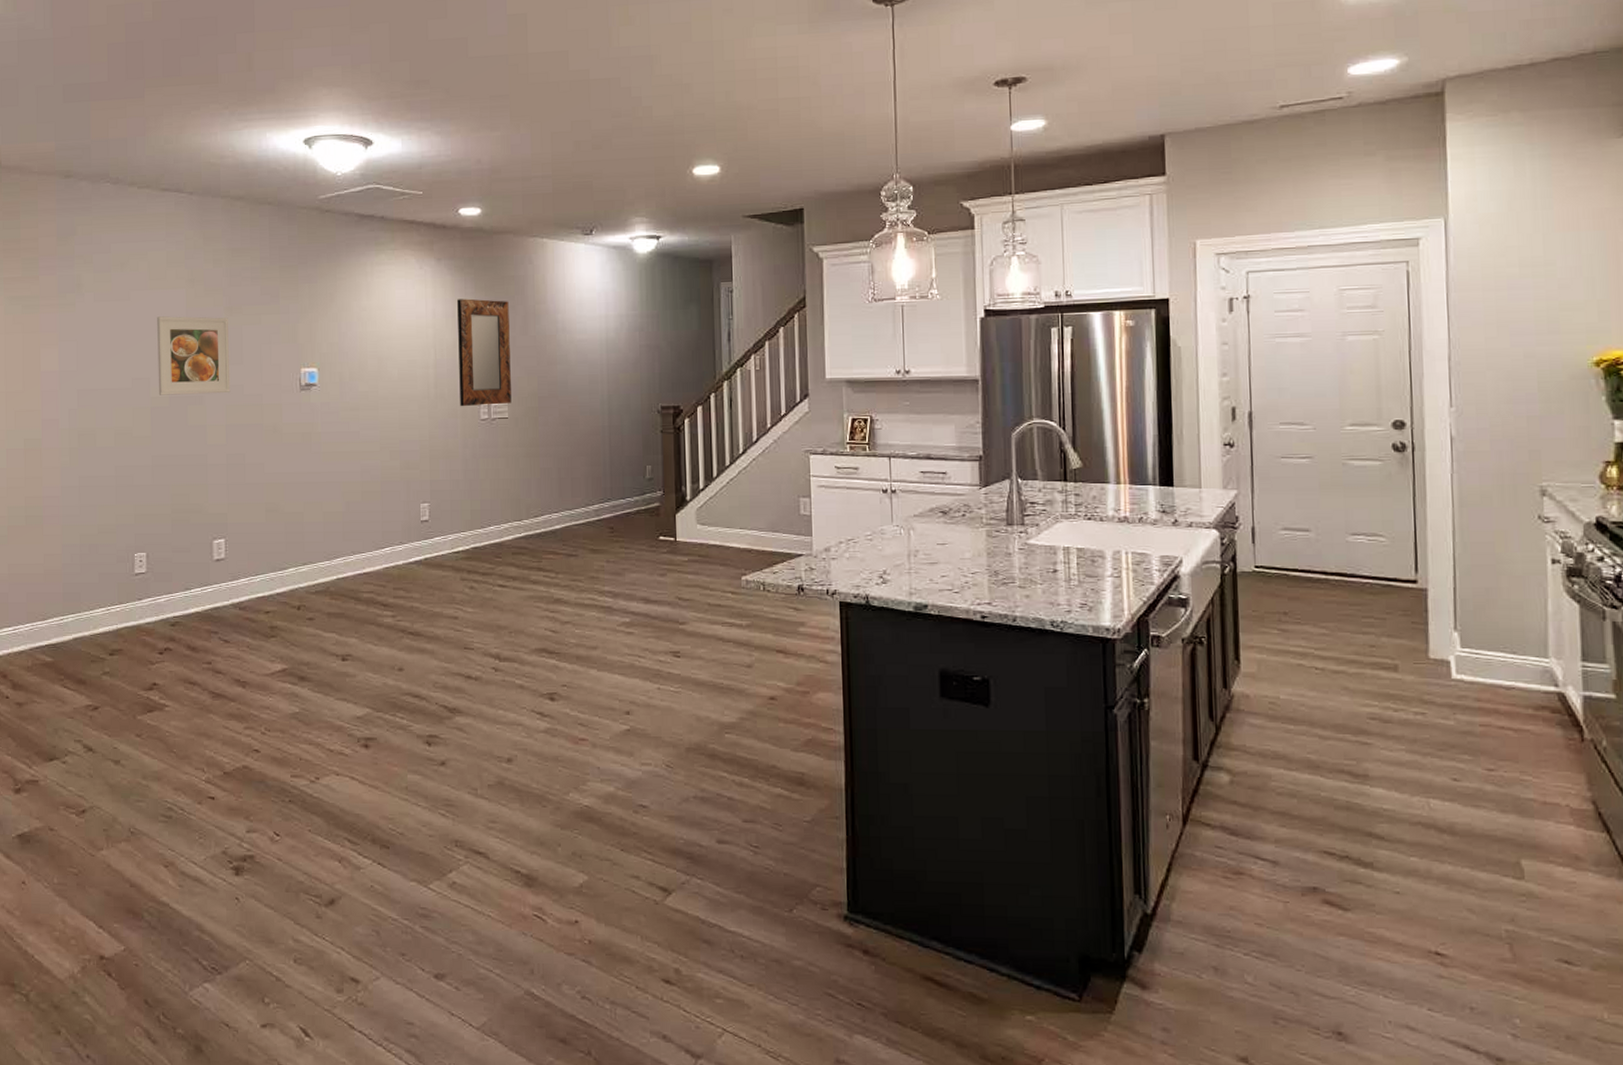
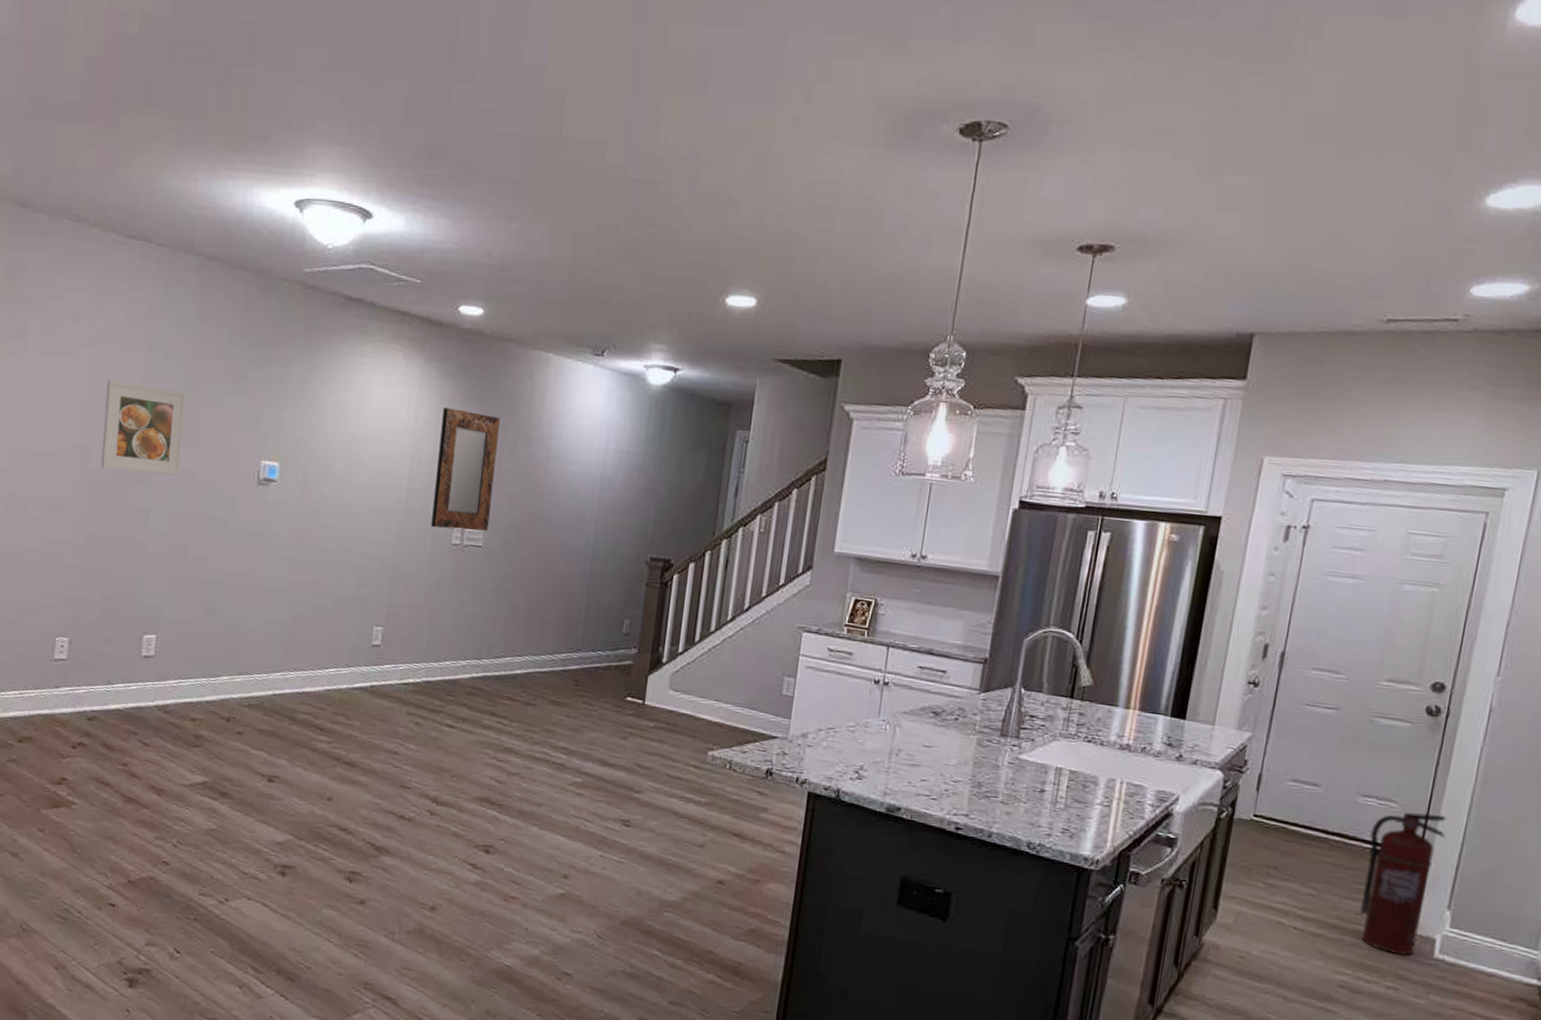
fire extinguisher: none [1367,542,1436,681] -> present [1359,812,1447,957]

